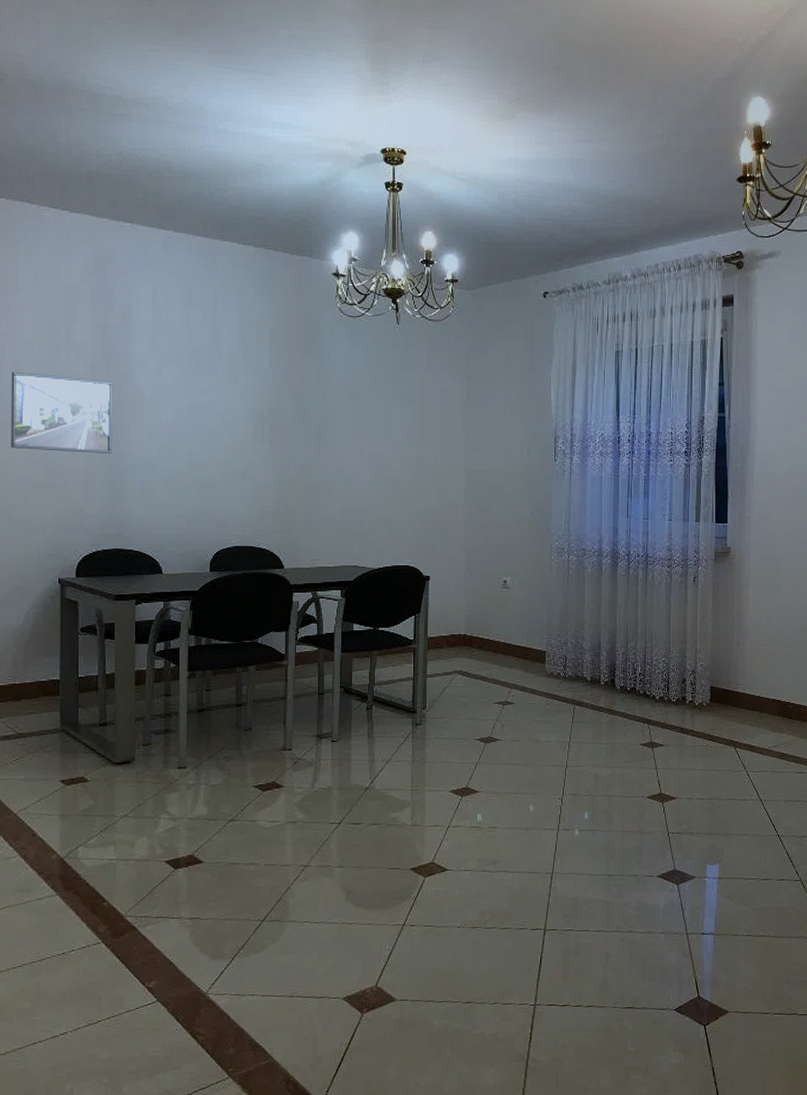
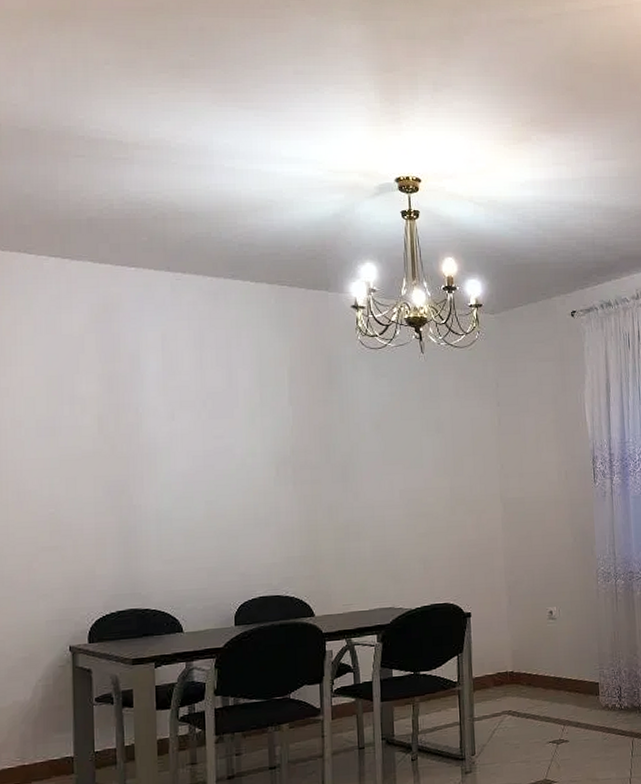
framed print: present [11,372,113,453] -> none [12,429,124,510]

